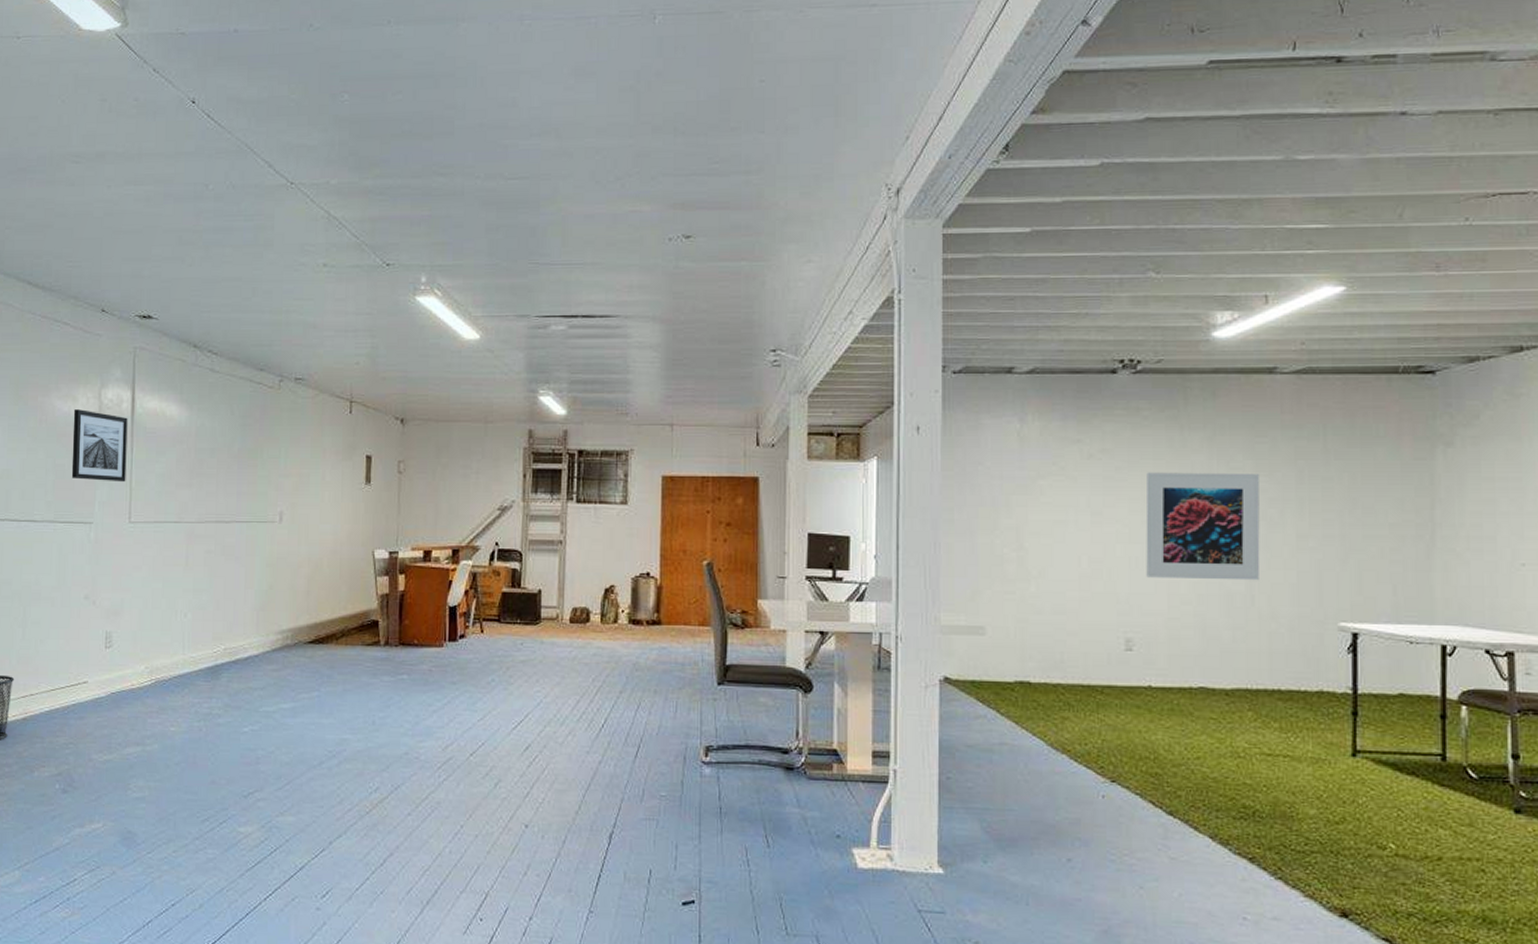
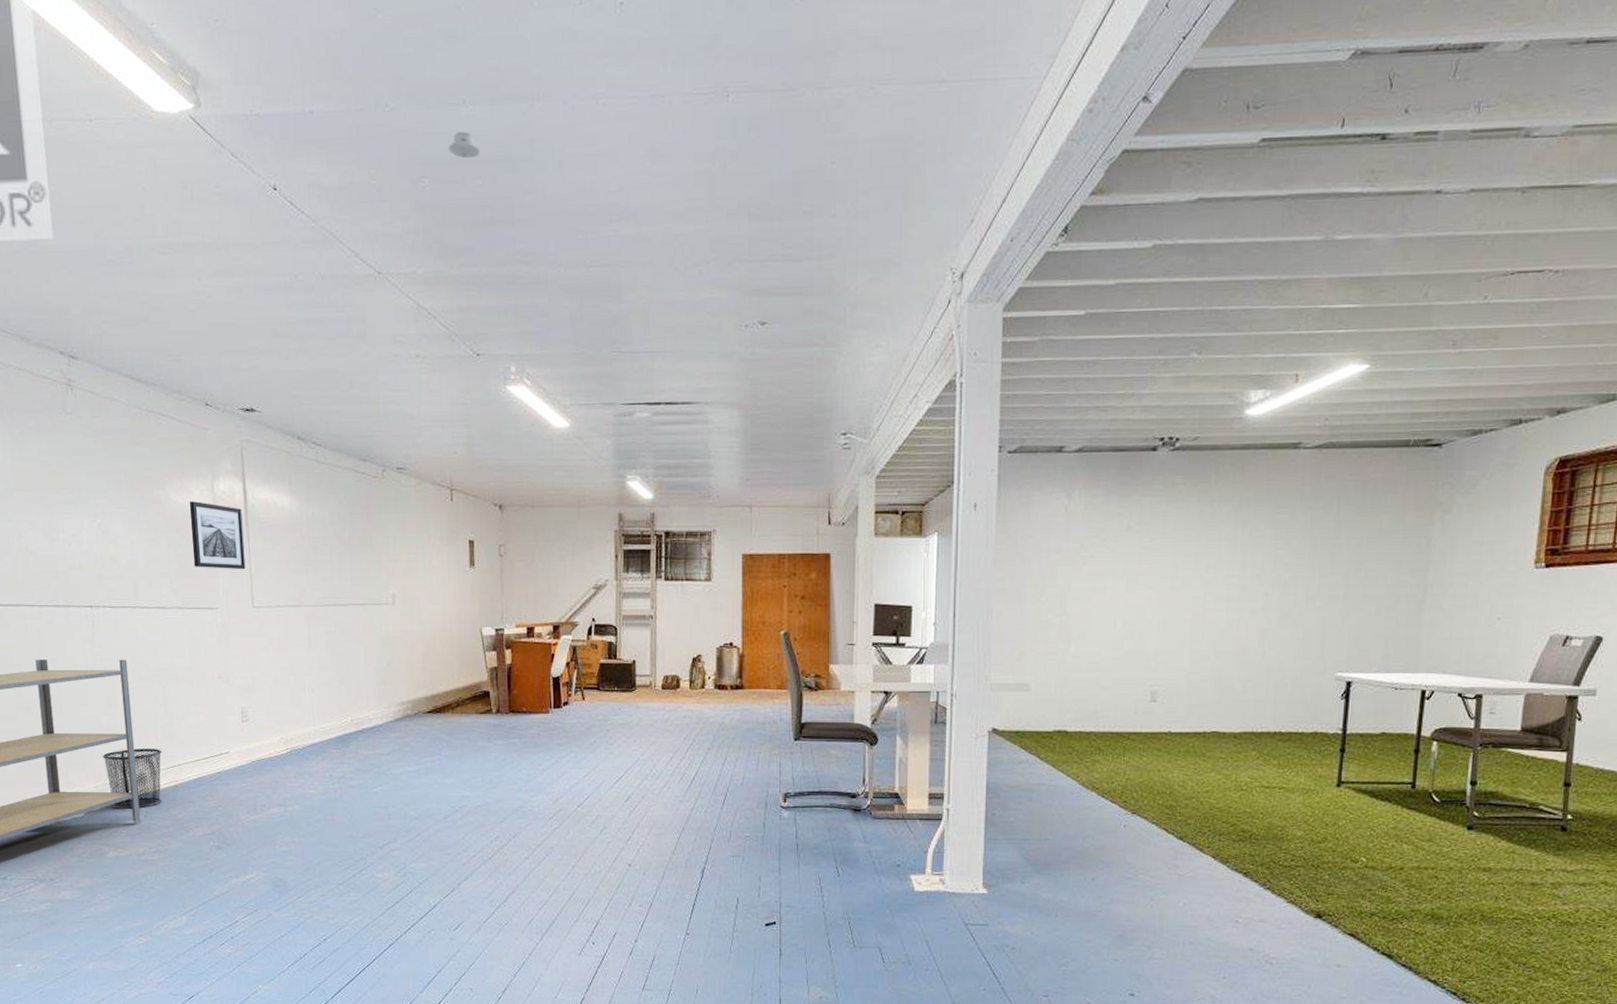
recessed light: none [370,50,403,75] -> present [448,132,481,159]
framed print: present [1145,472,1260,581] -> none [1172,541,1277,638]

